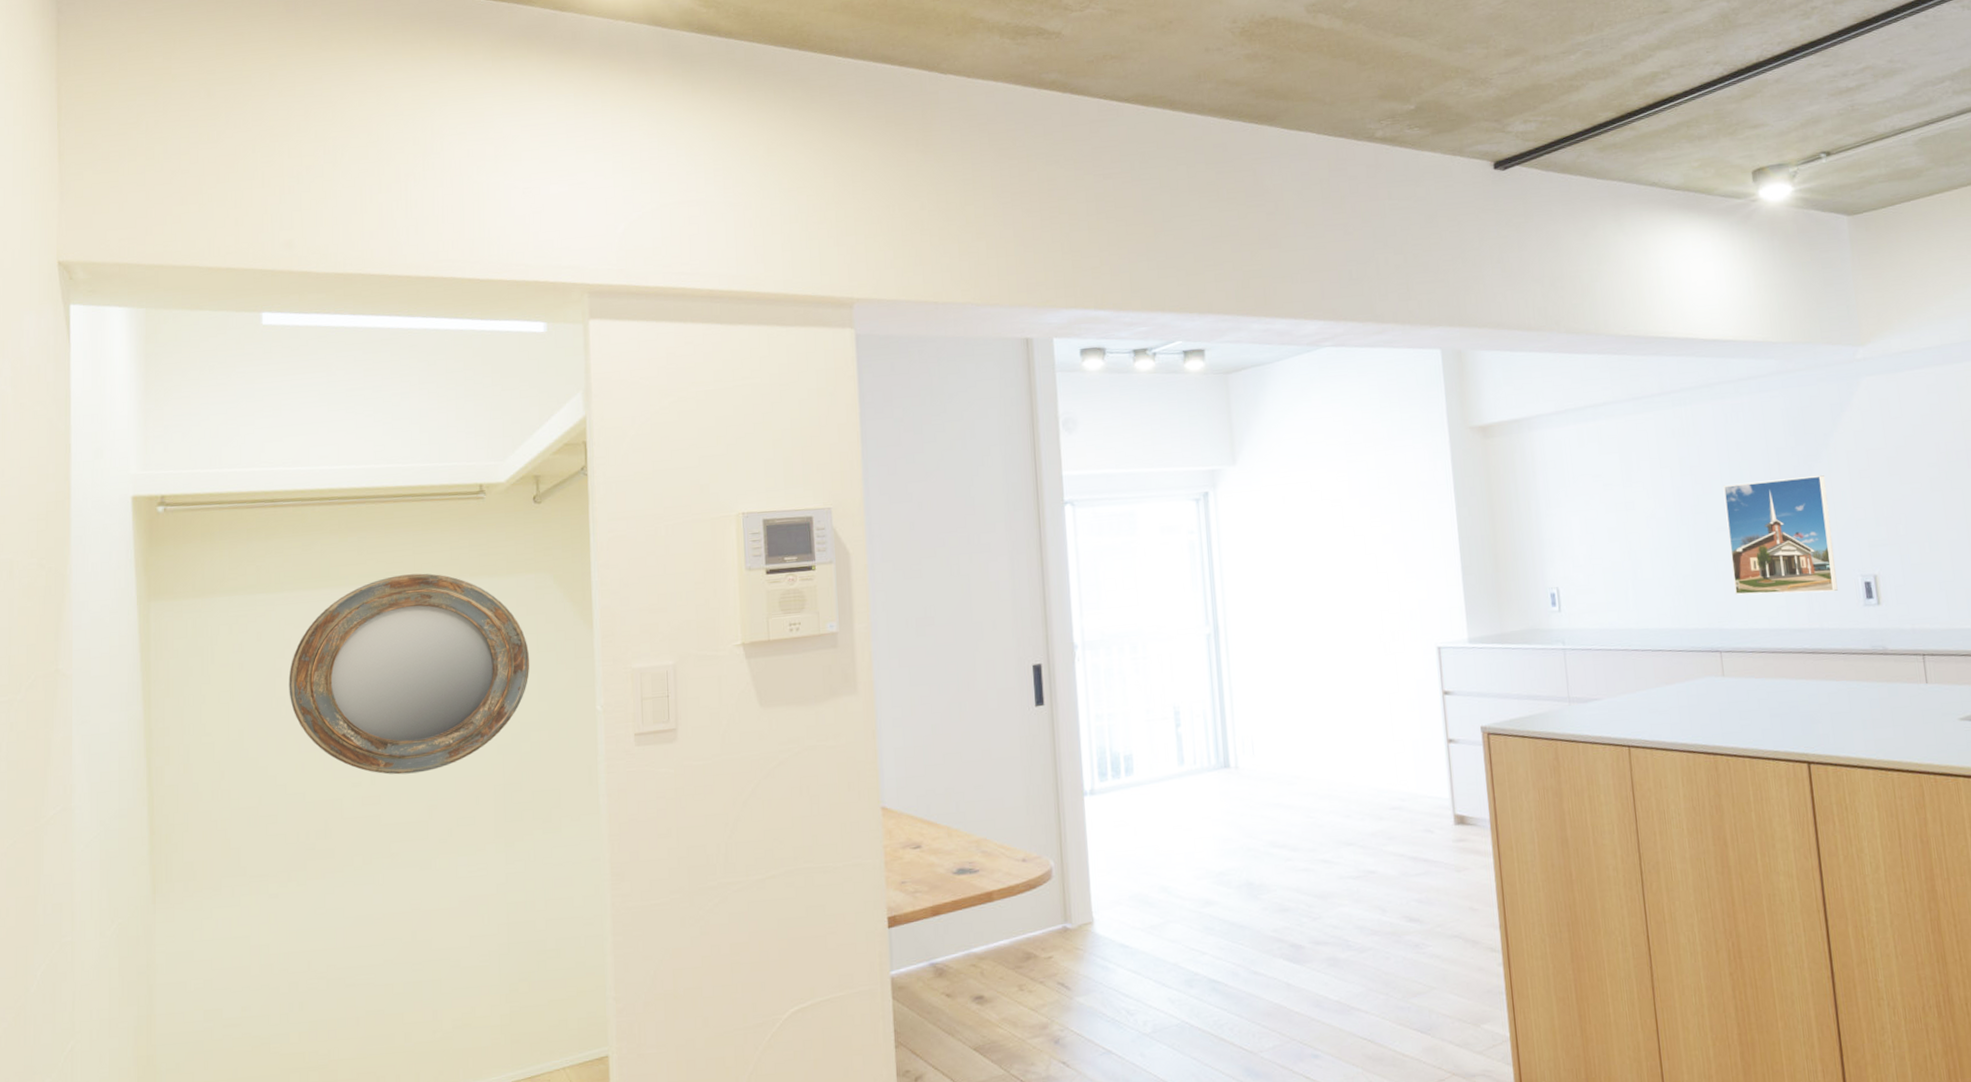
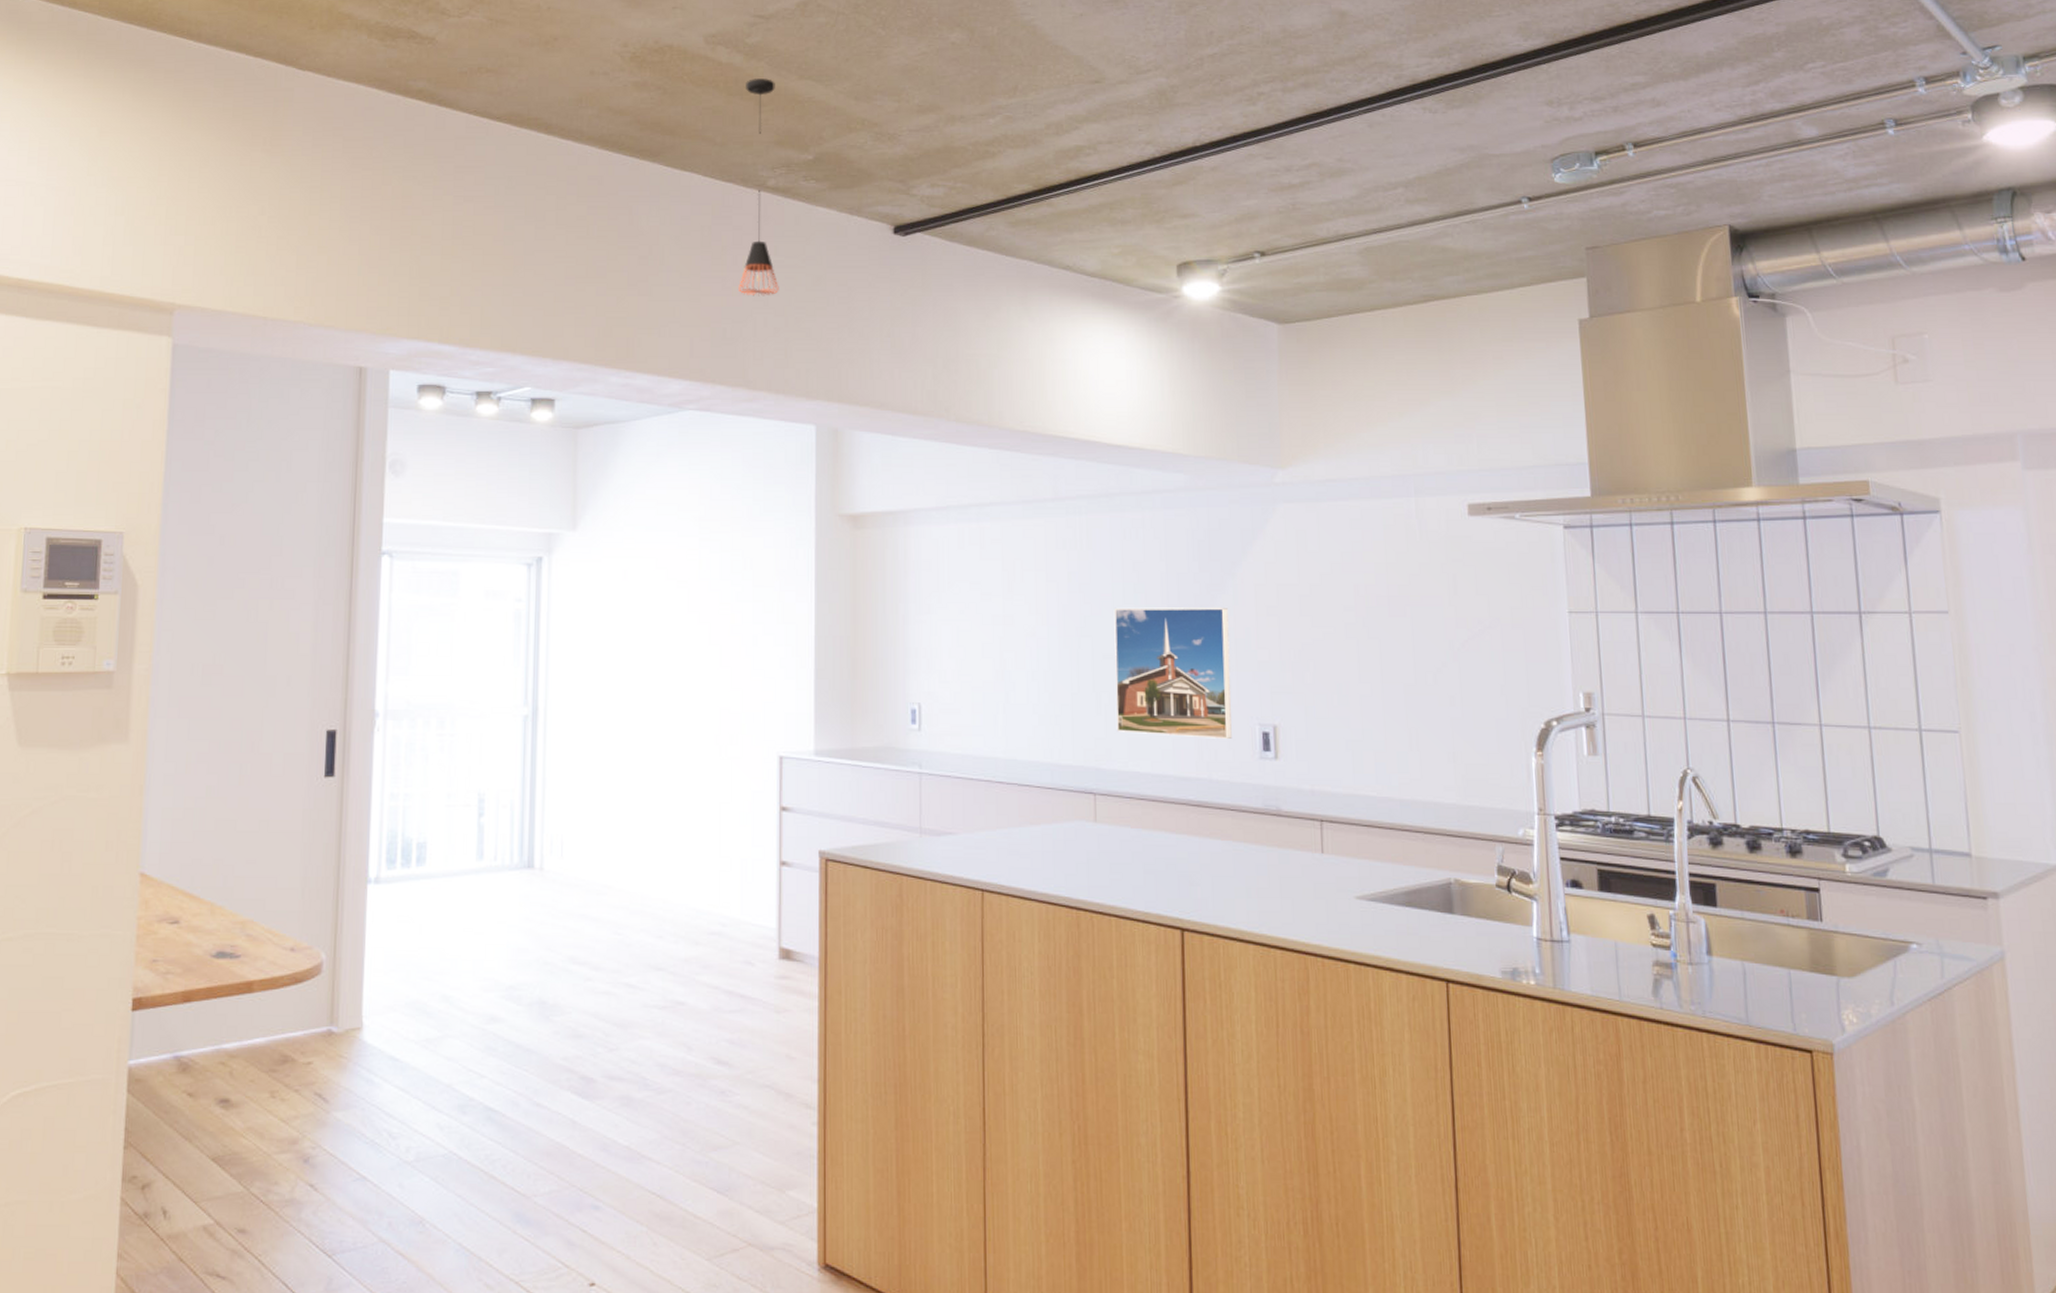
pendant light: none [1347,39,1396,239] -> present [739,78,779,296]

